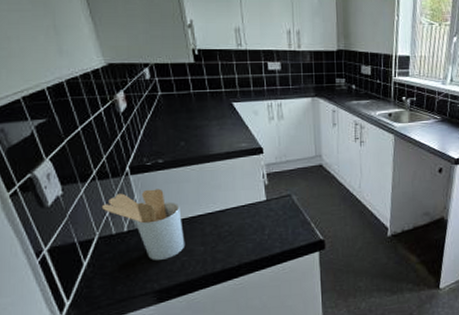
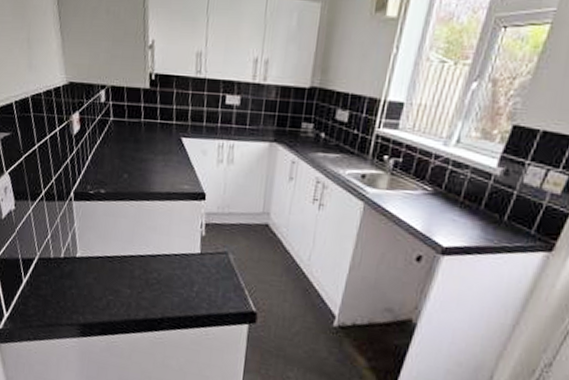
utensil holder: present [101,188,186,260] -> none [45,218,114,295]

